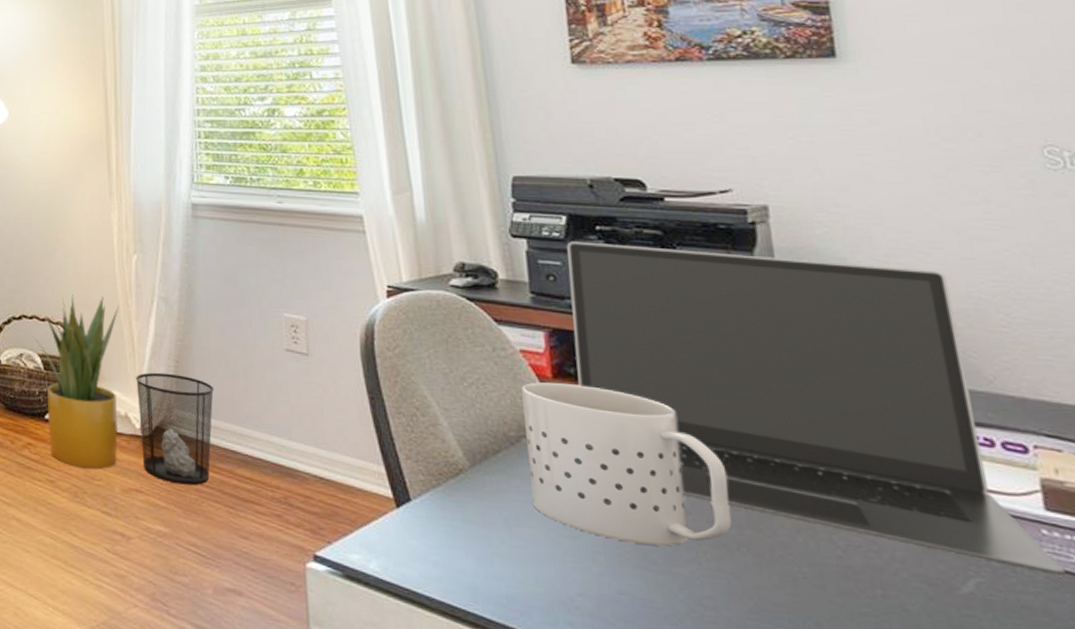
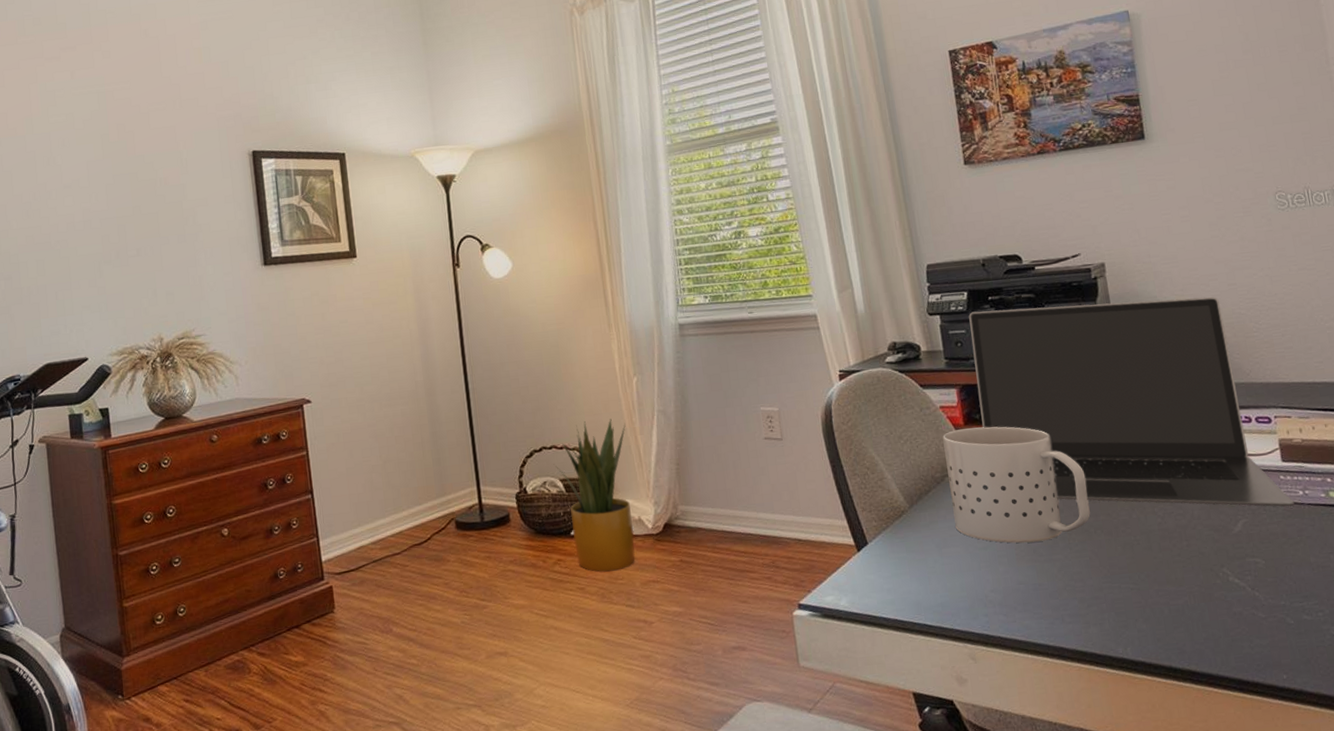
waste bin: present [135,372,215,486] -> none [644,475,712,569]

